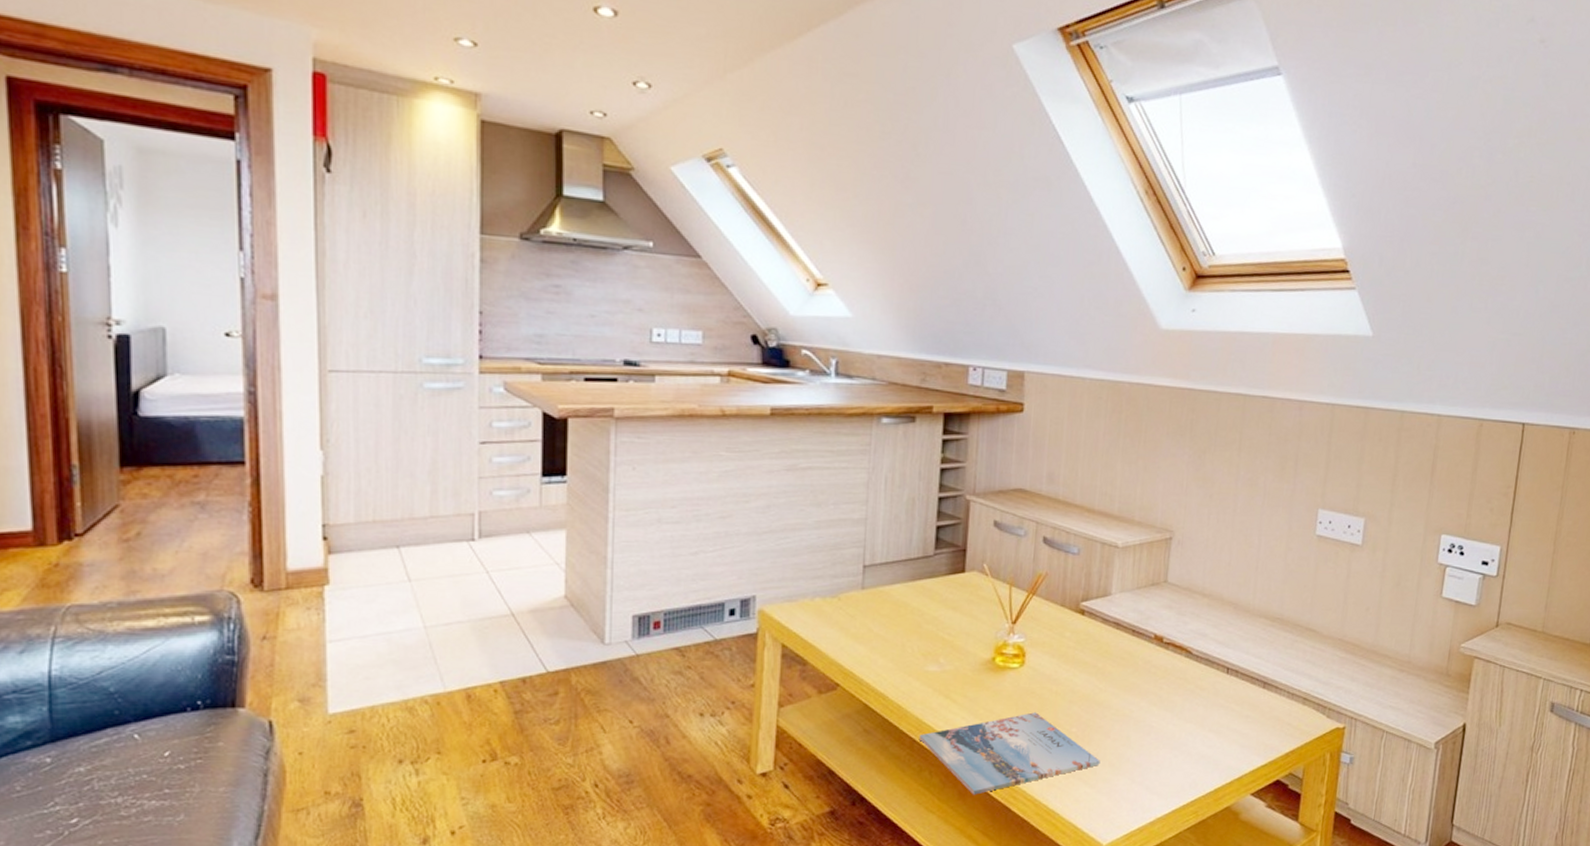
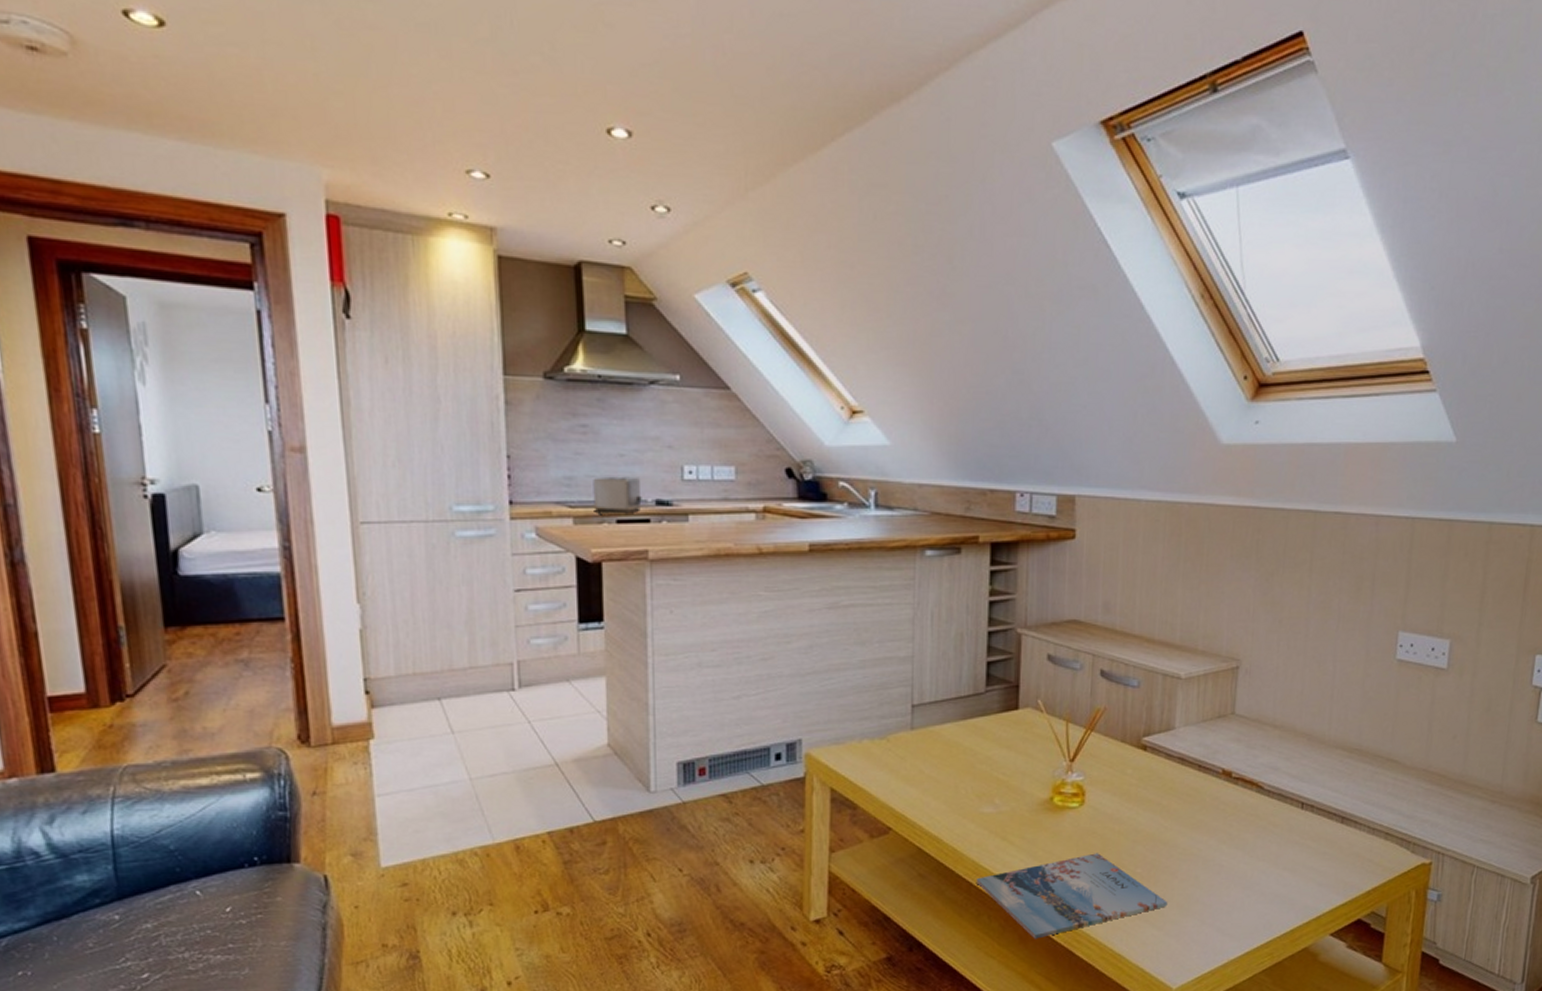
toaster: none [562,335,610,373] -> present [593,476,642,514]

